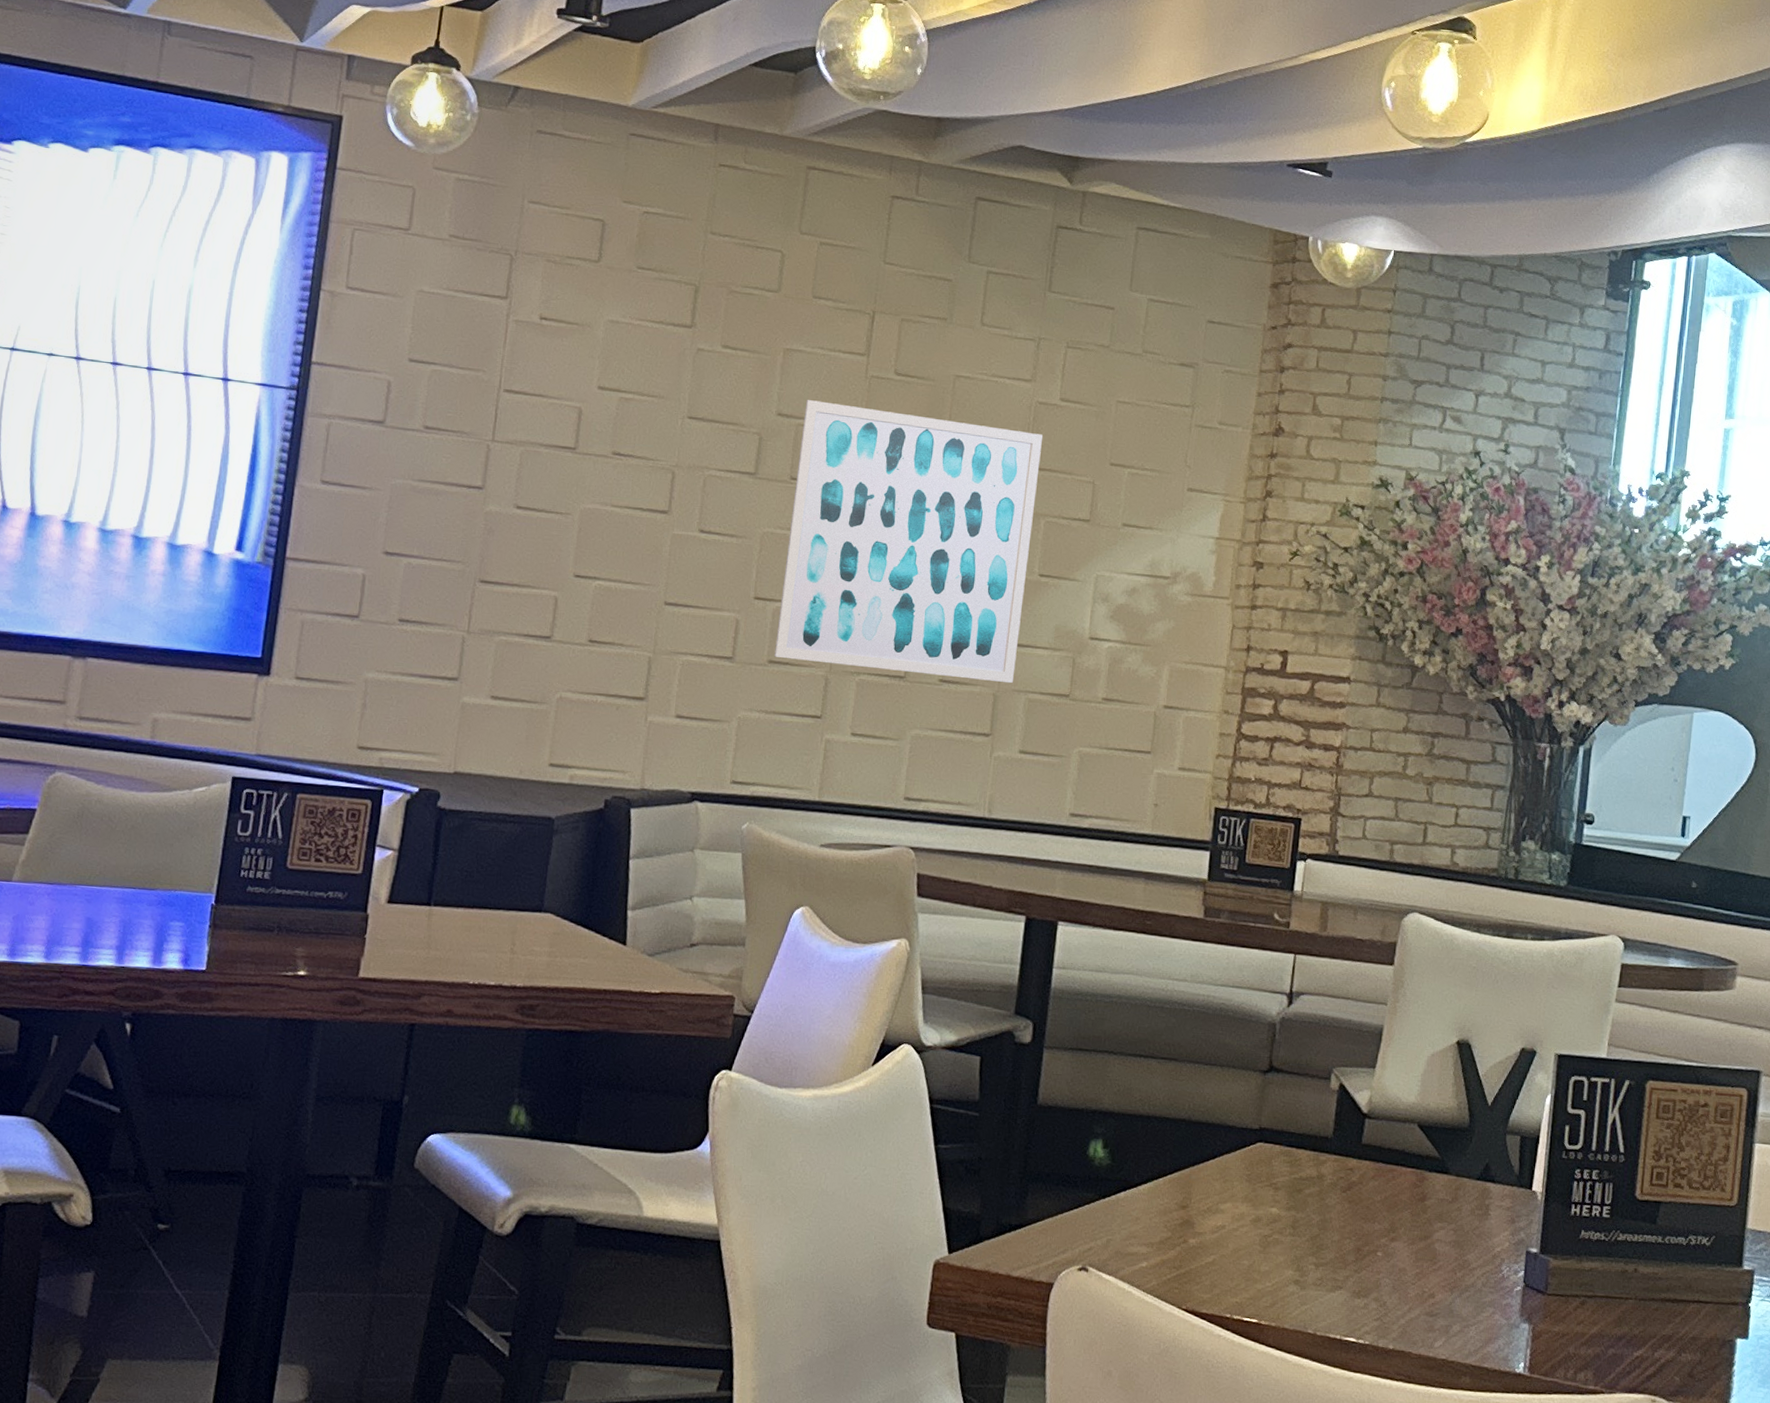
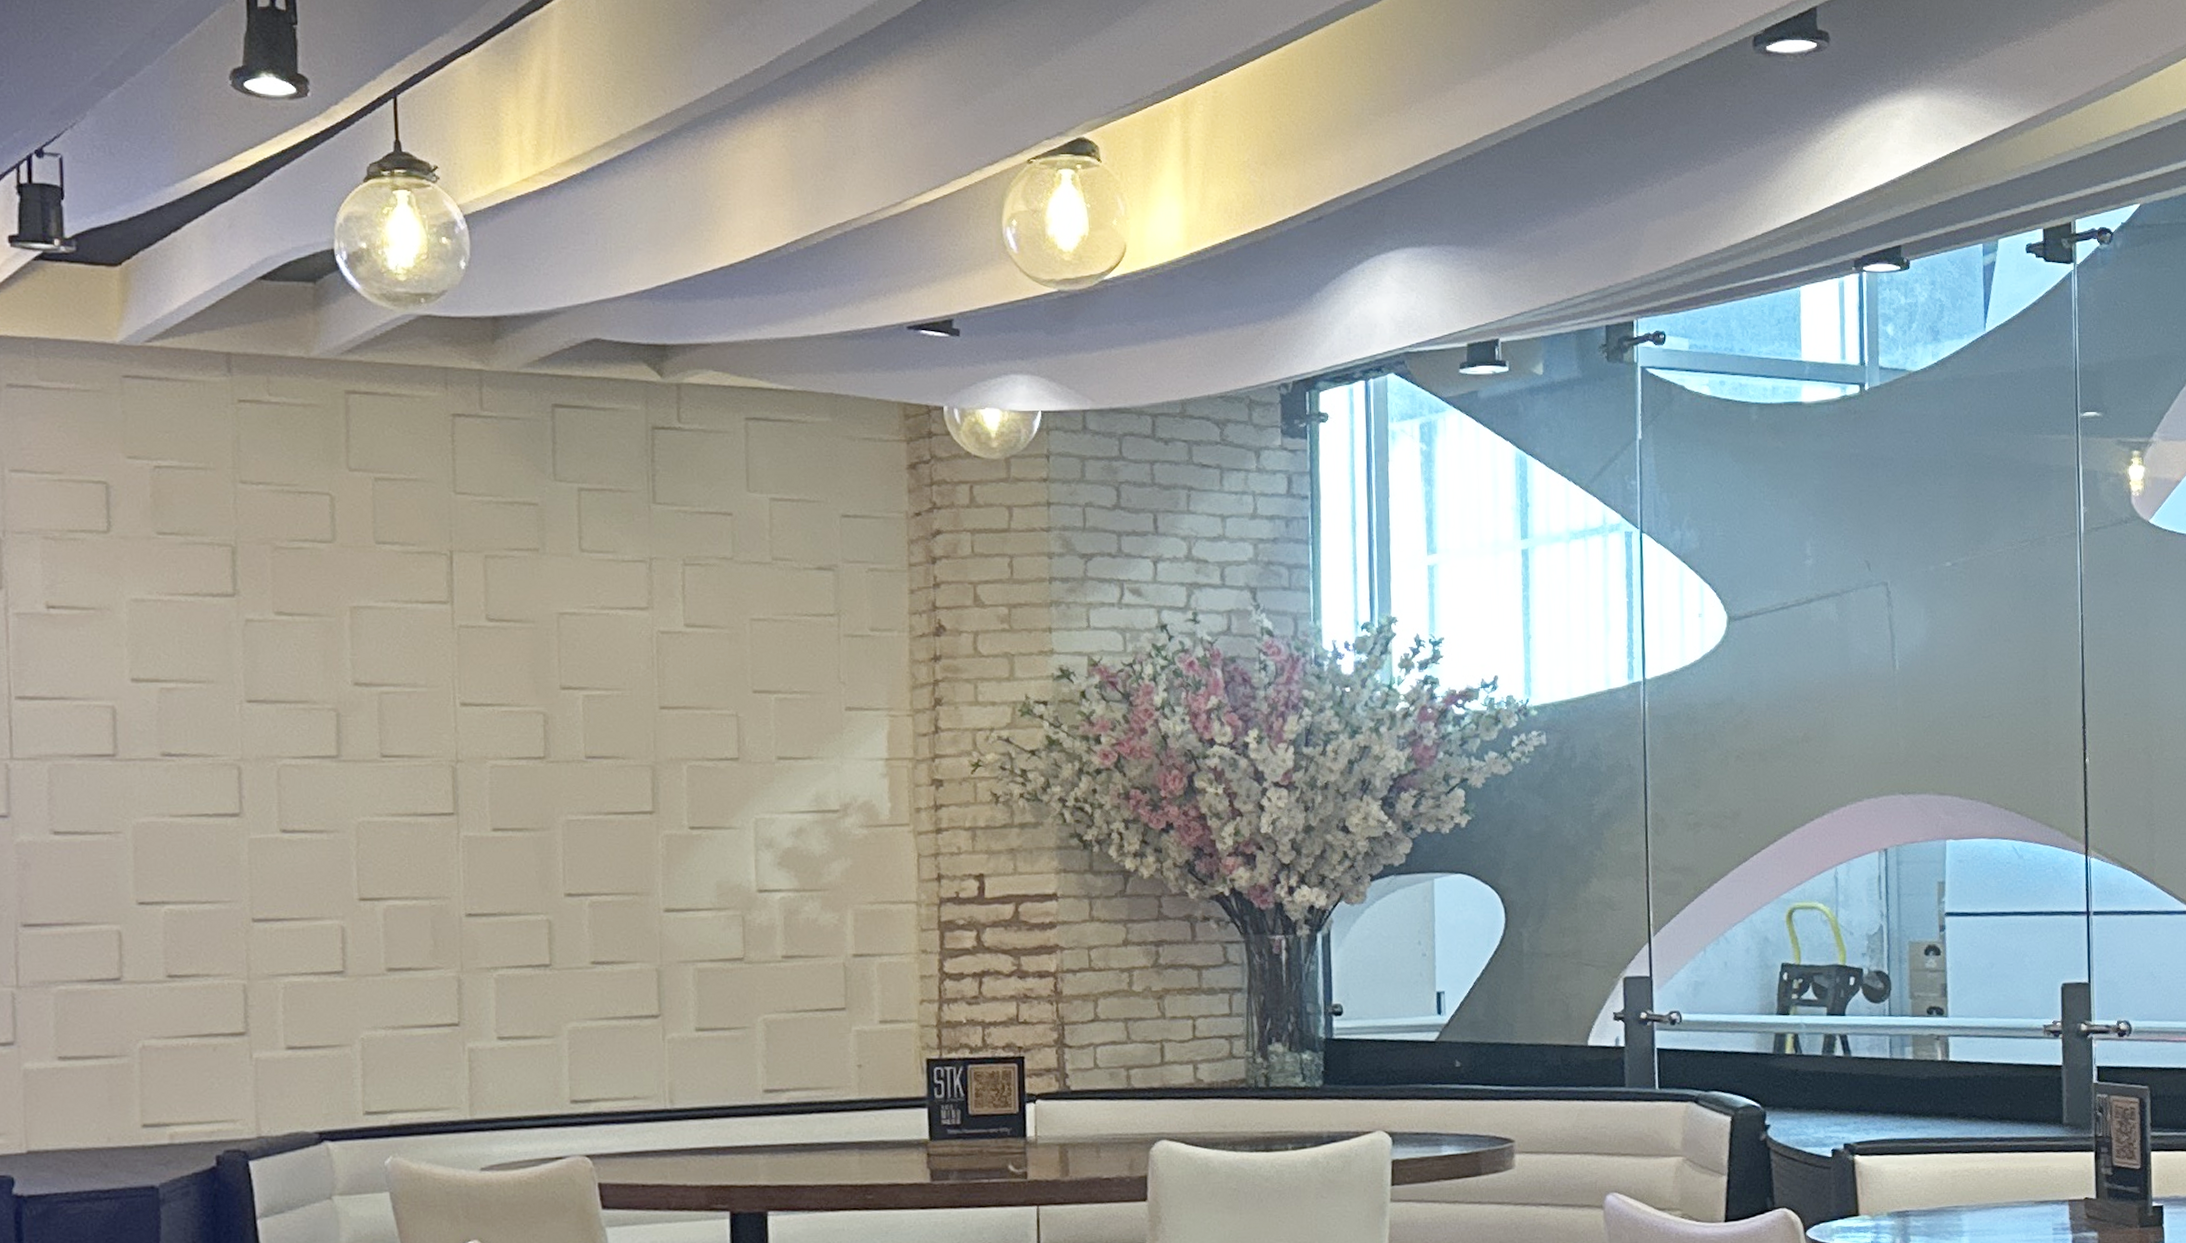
wall art: present [774,400,1043,684] -> none [385,662,677,964]

